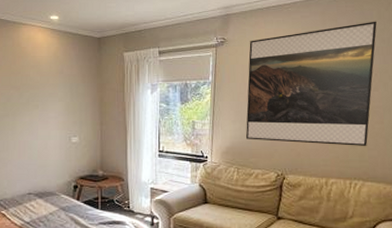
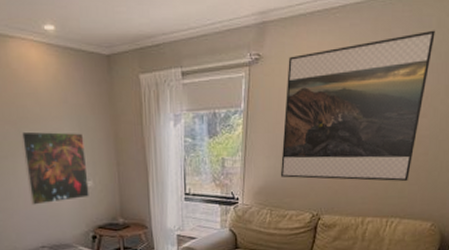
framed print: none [22,95,75,156] -> present [21,131,89,205]

